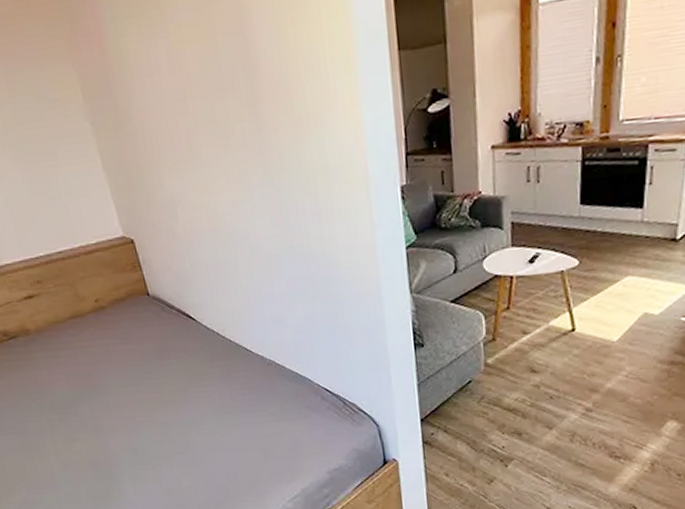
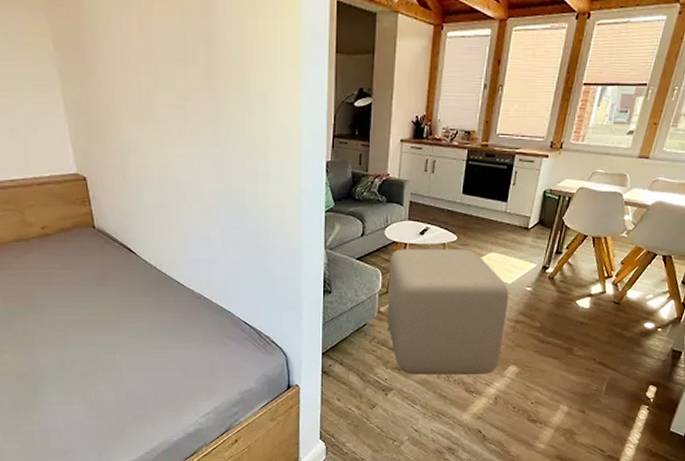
pouf: none [493,275,658,440] -> present [387,249,509,375]

